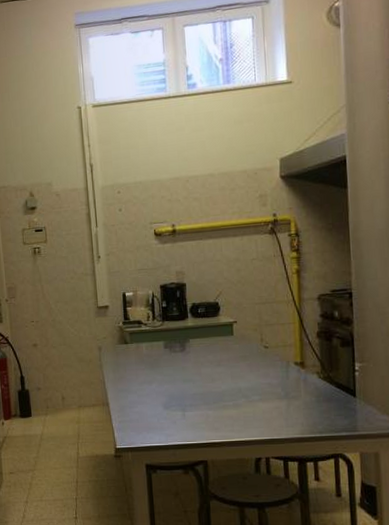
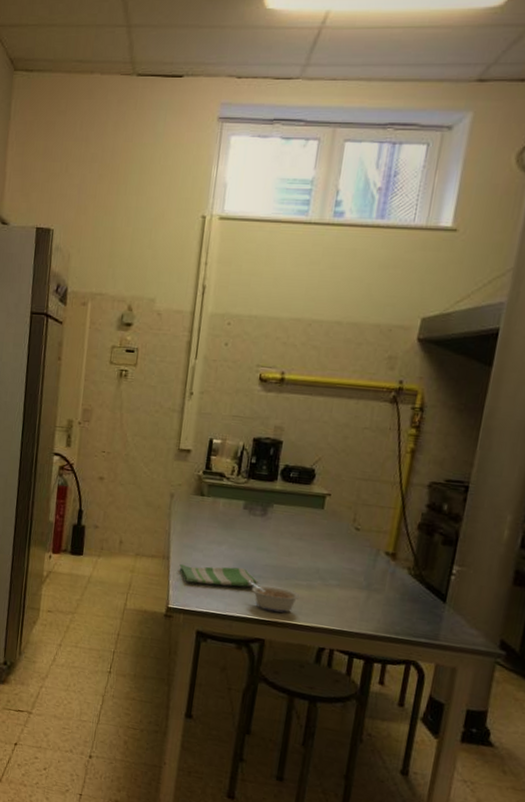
dish towel: none [118,400,191,422] -> present [179,563,259,587]
legume: none [183,410,230,435] -> present [249,580,300,613]

